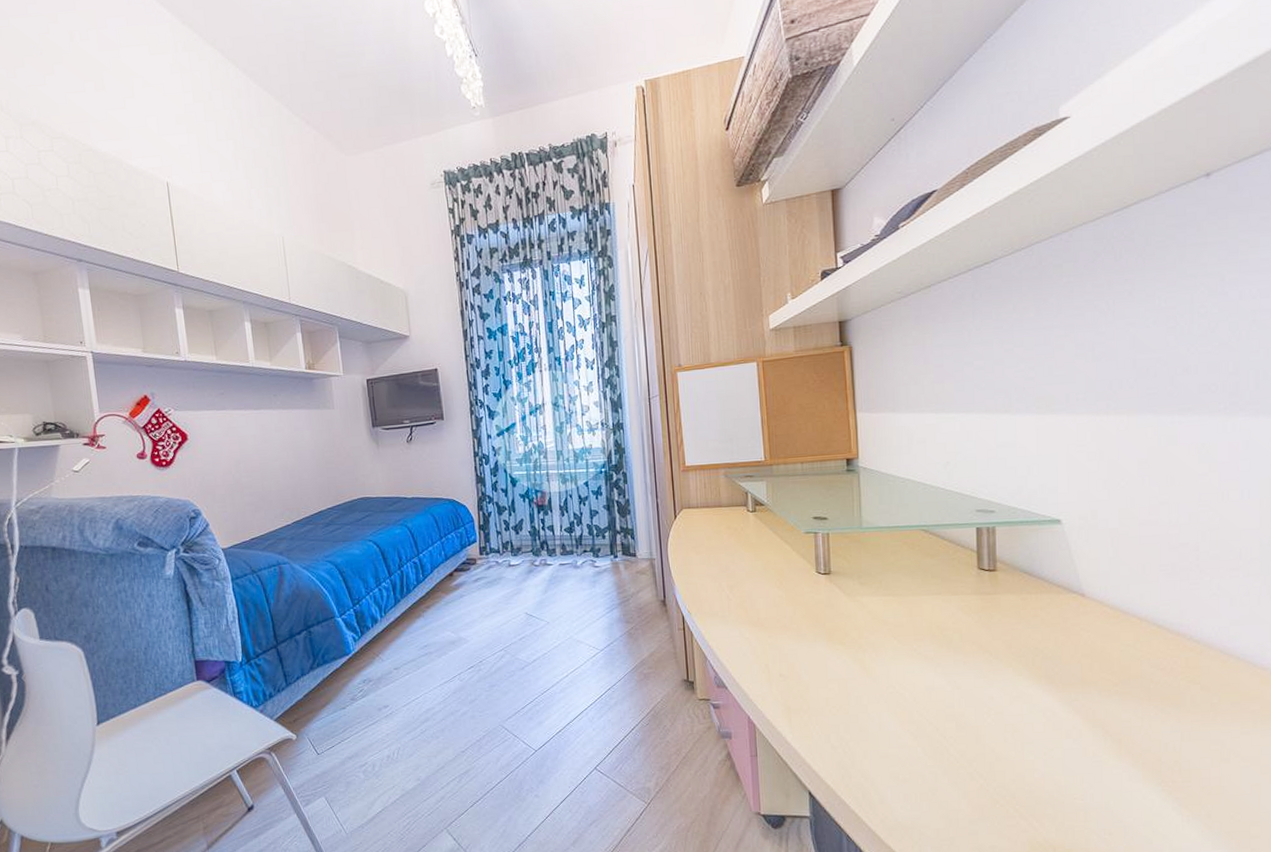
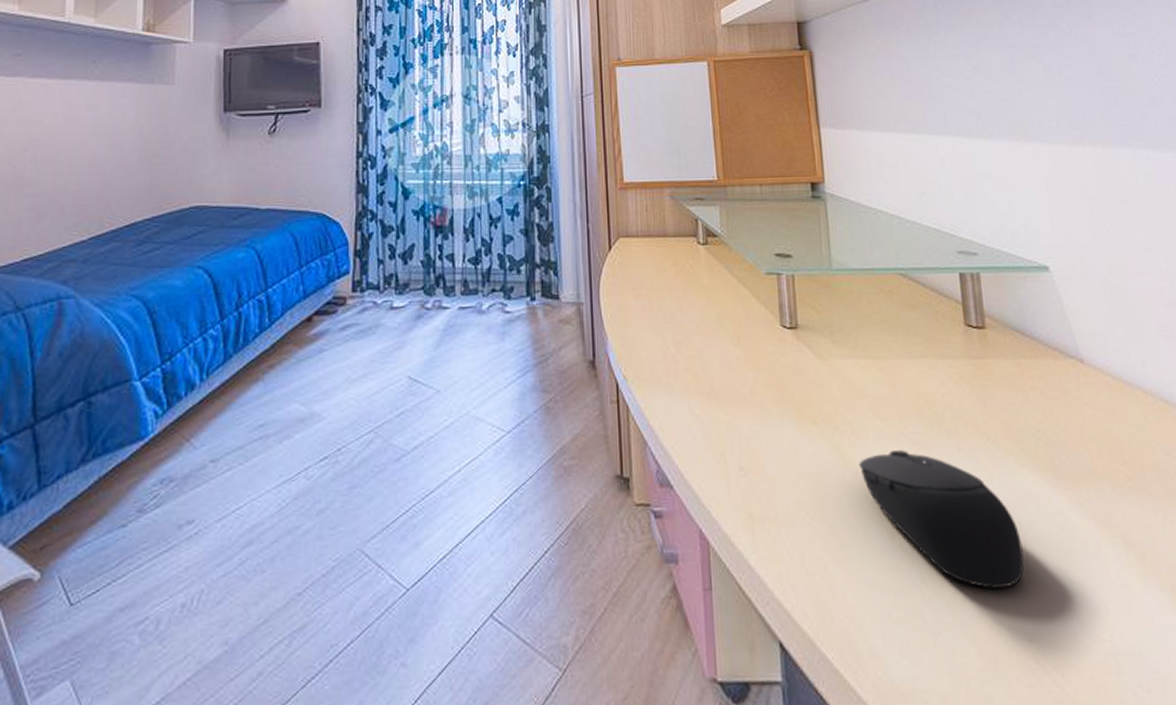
computer mouse: none [877,663,1013,762] -> present [858,450,1024,590]

